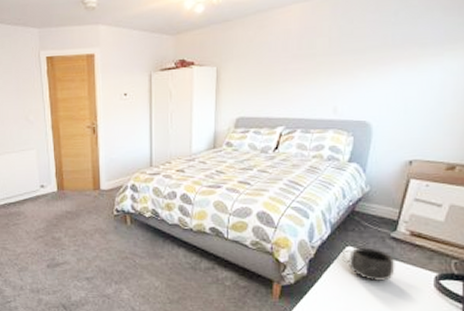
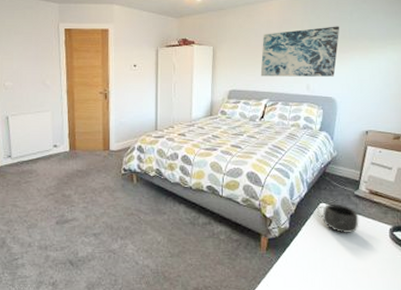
wall art: none [275,31,379,100] -> present [260,26,339,77]

